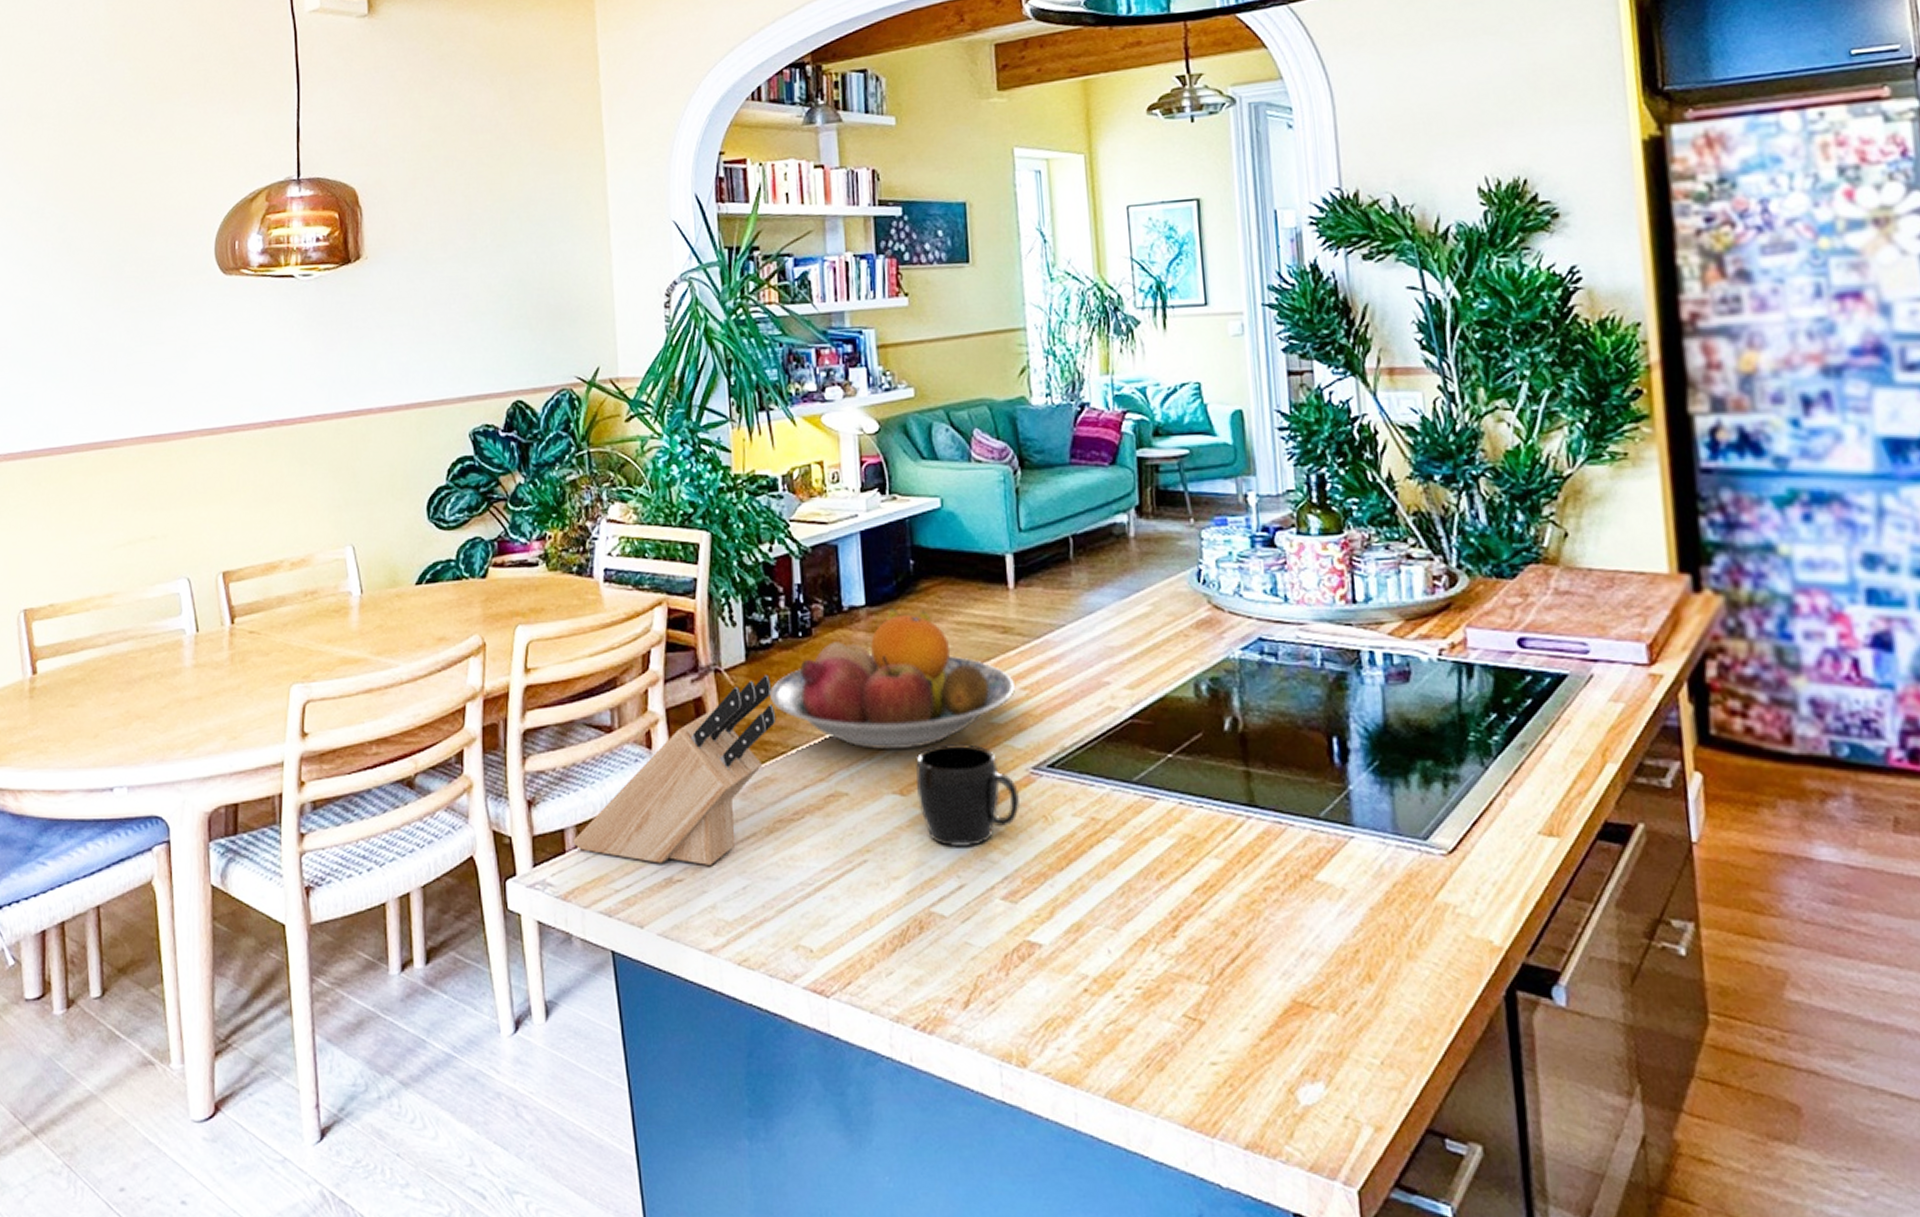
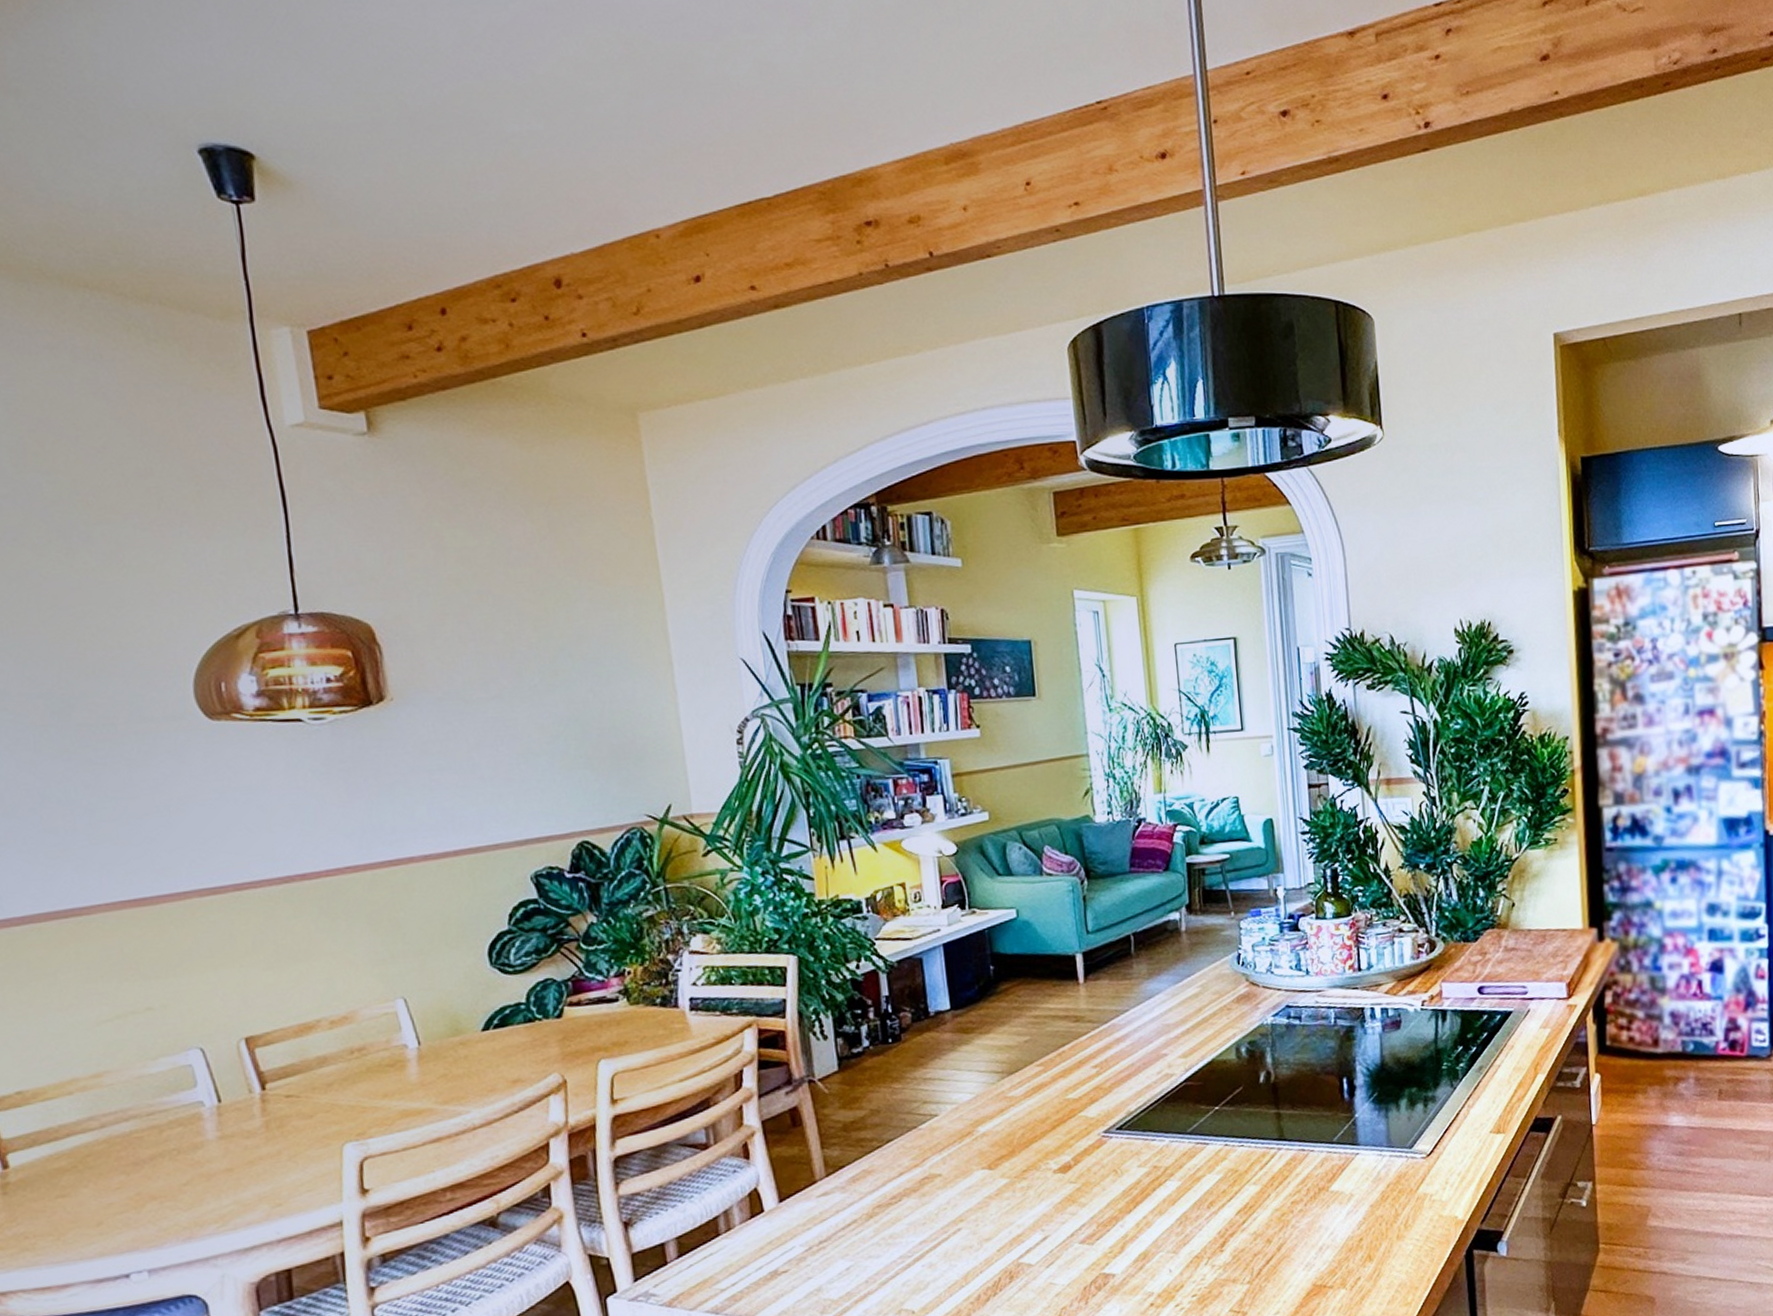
knife block: present [573,674,777,865] -> none [674,1079,871,1261]
fruit bowl: present [770,608,1015,750] -> none [864,1009,1087,1134]
mug: present [915,744,1021,848] -> none [1002,1118,1095,1207]

